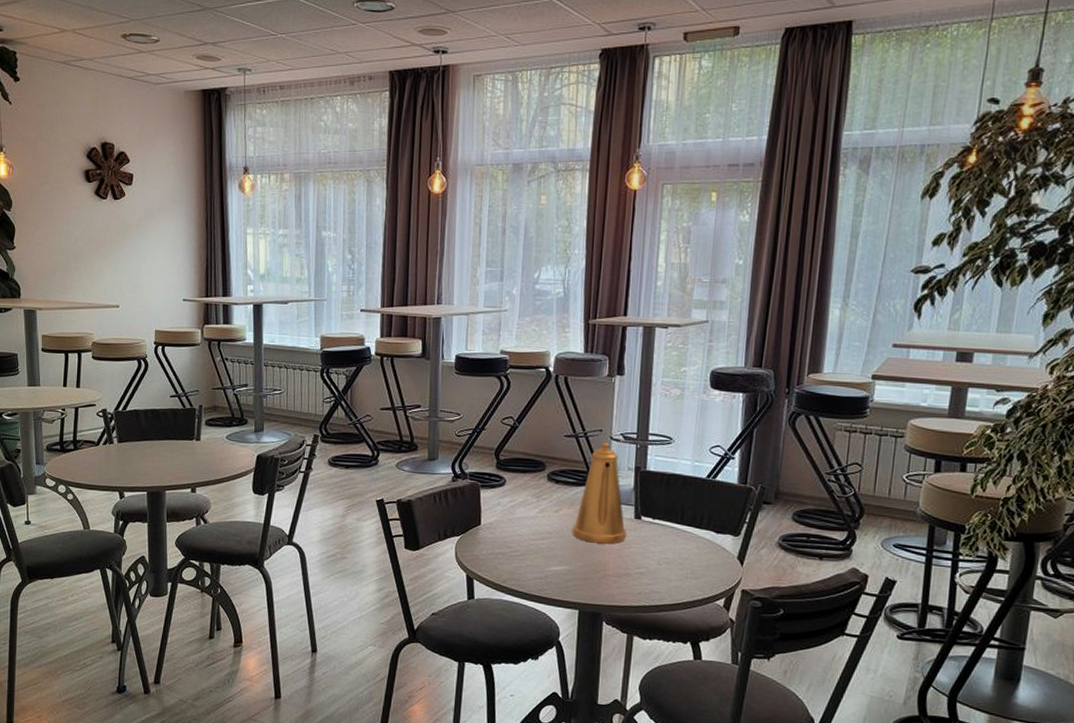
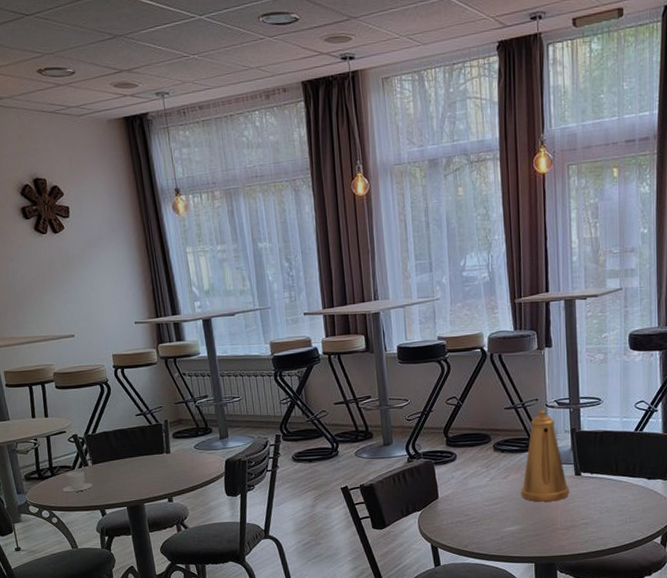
teacup: none [83,447,116,470] -> present [62,470,93,492]

